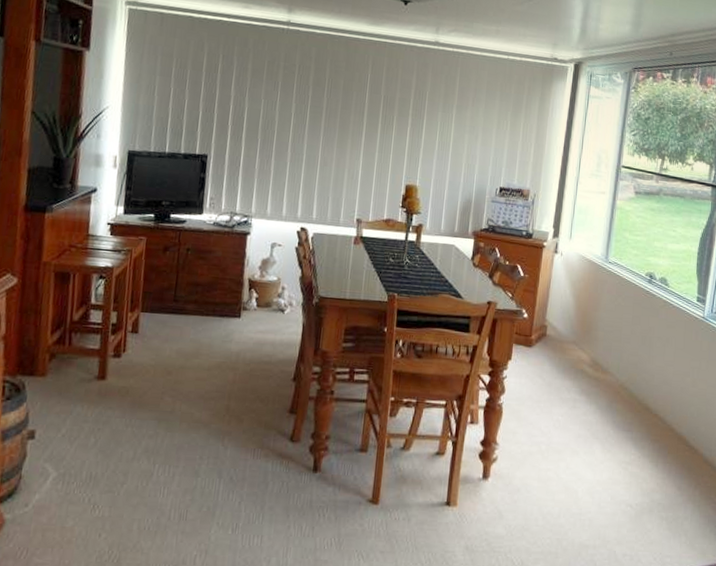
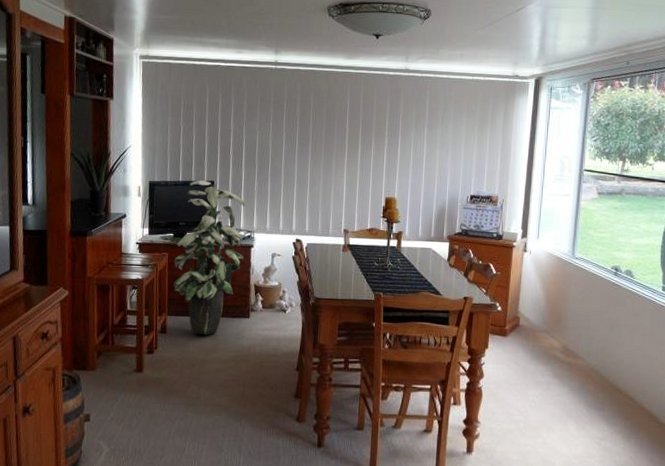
indoor plant: none [146,152,244,336] -> present [167,180,245,335]

